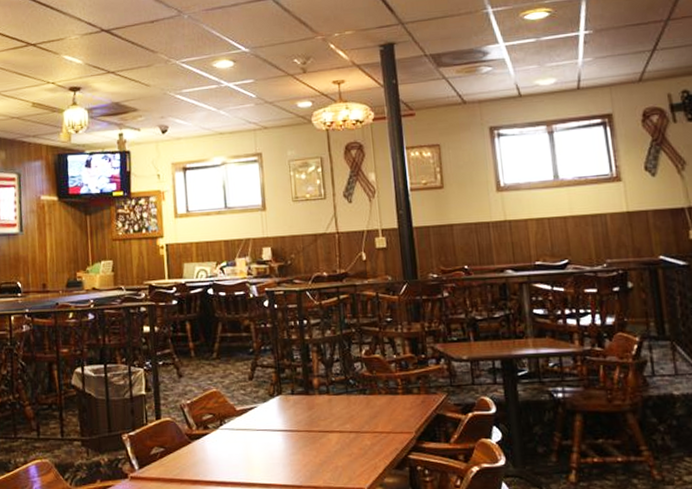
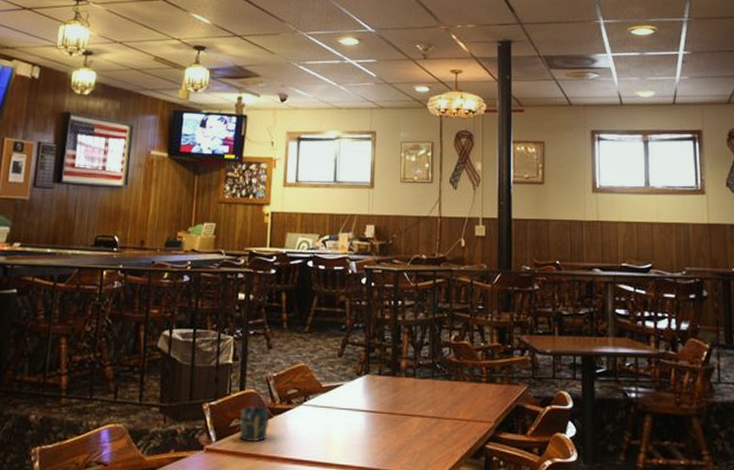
cup: none [159,433,189,469] -> present [238,405,270,443]

